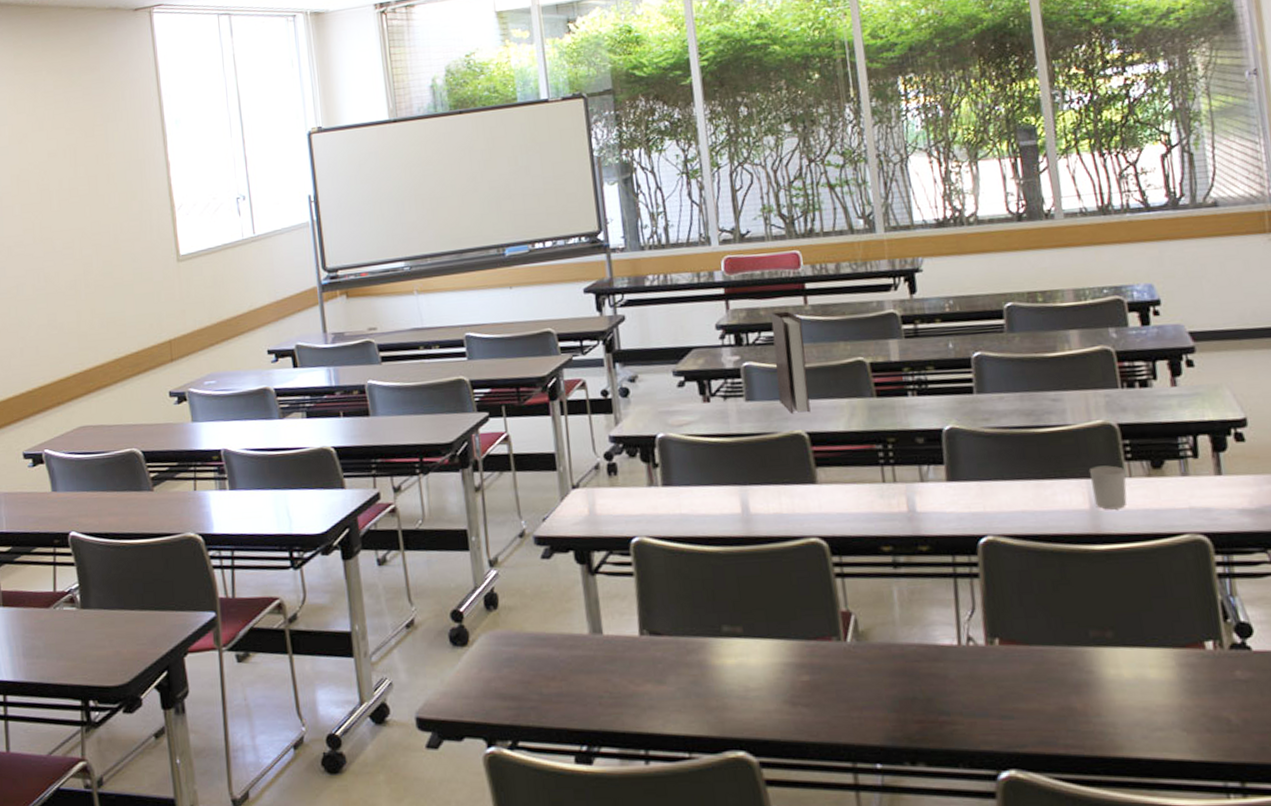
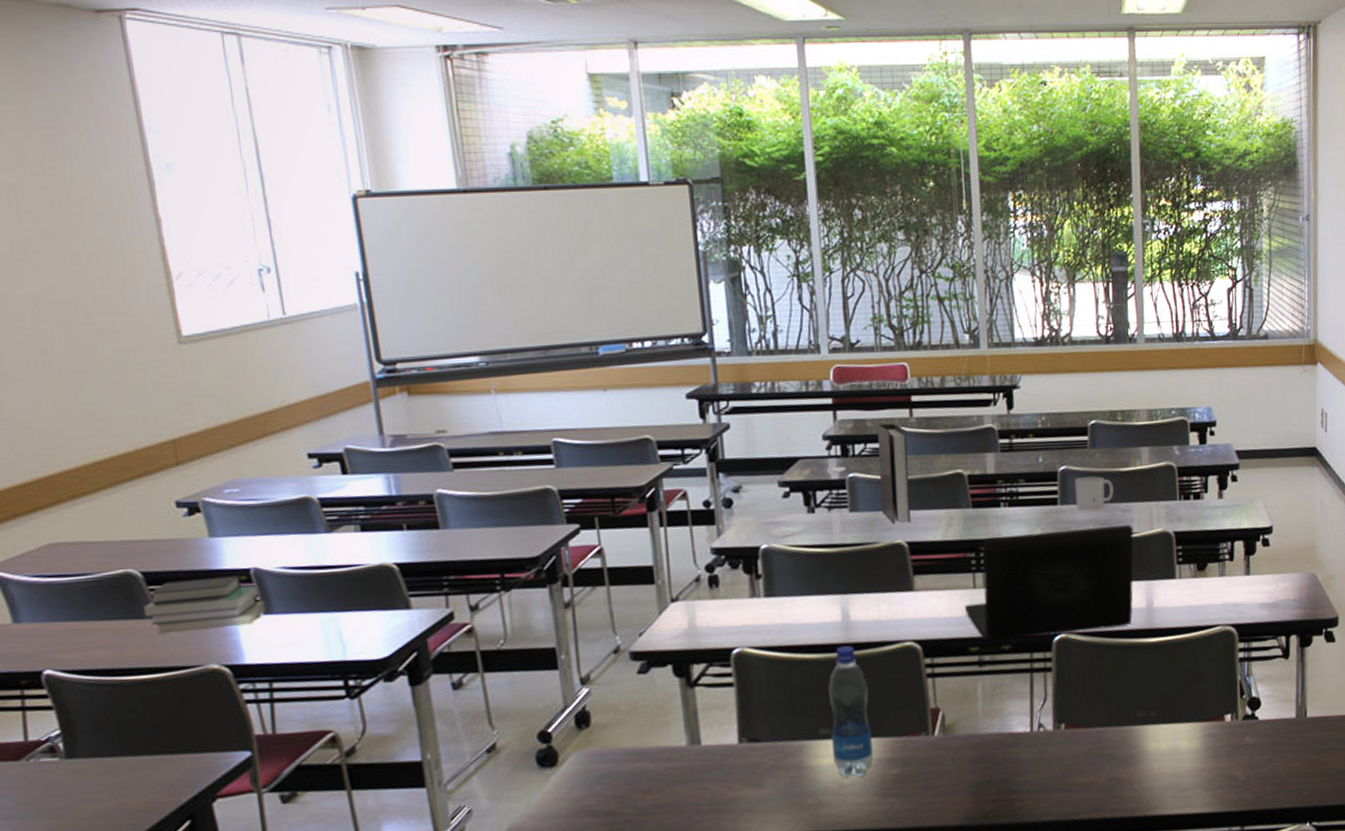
books: none [142,455,231,505] -> present [144,575,266,635]
bottle: none [729,539,780,681] -> present [828,646,873,778]
laptop: none [873,415,1074,541] -> present [964,524,1134,642]
mug: none [992,362,1040,400] -> present [1074,476,1114,511]
cup: present [1089,465,1127,510] -> none [1148,568,1177,607]

